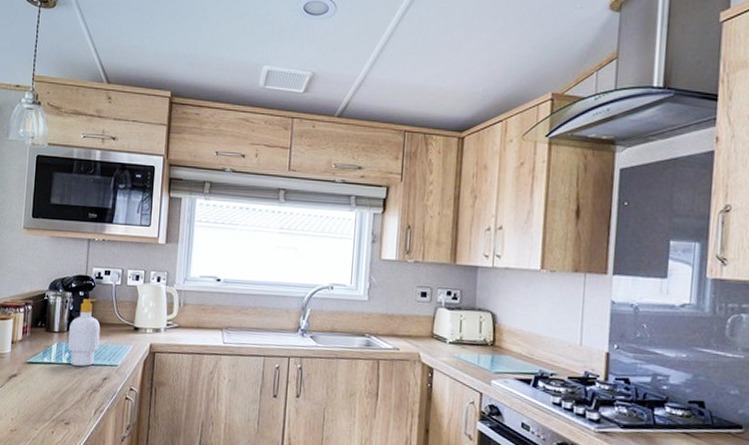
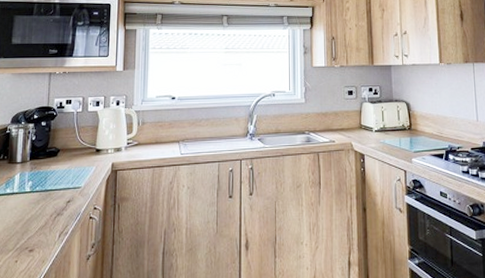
soap bottle: present [67,298,101,367] -> none [30,128,63,193]

